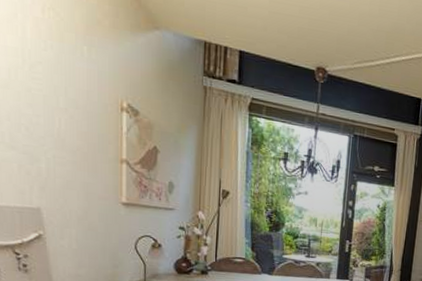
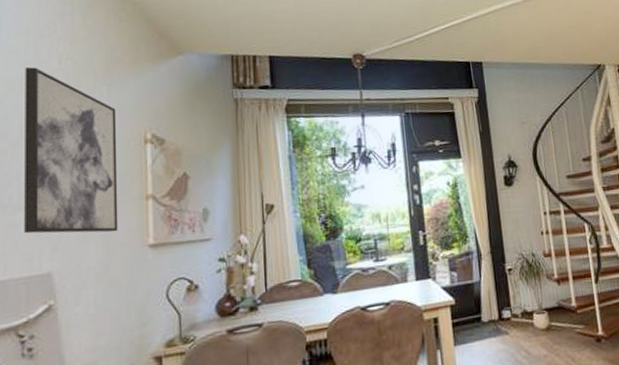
wall art: none [10,9,97,185] -> present [24,67,119,234]

